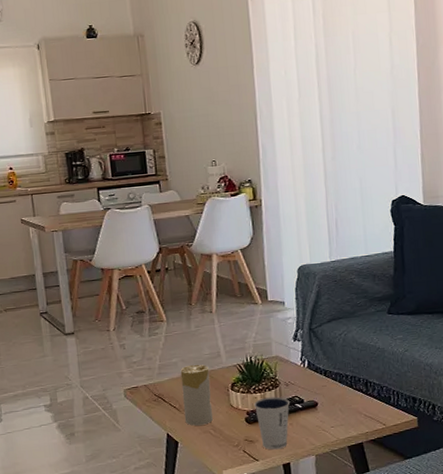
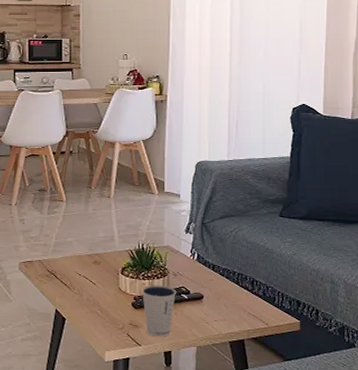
candle: present [180,364,214,426] -> none [74,245,102,305]

